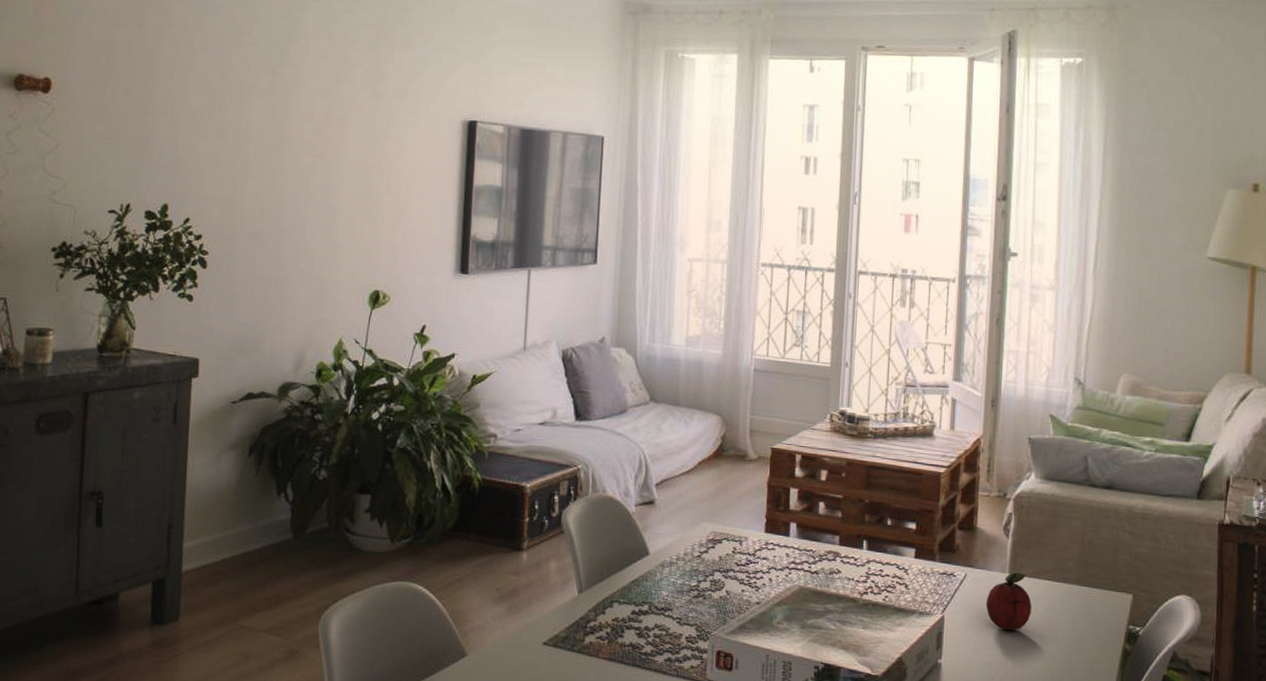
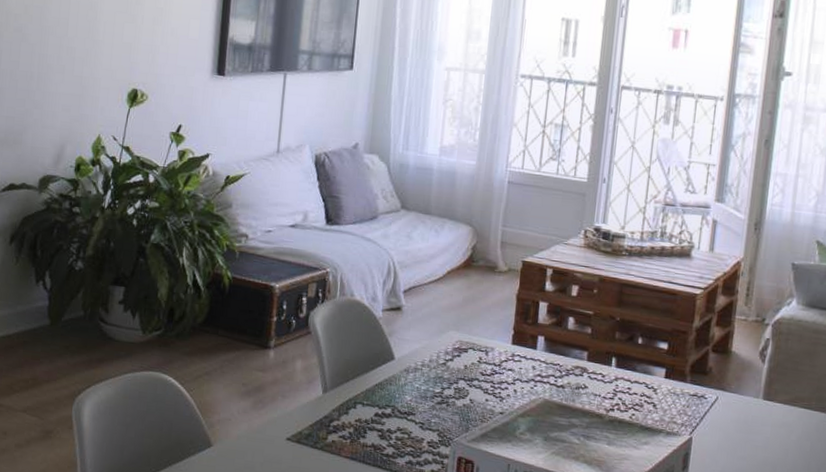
fruit: present [985,571,1032,631] -> none [736,397,785,457]

